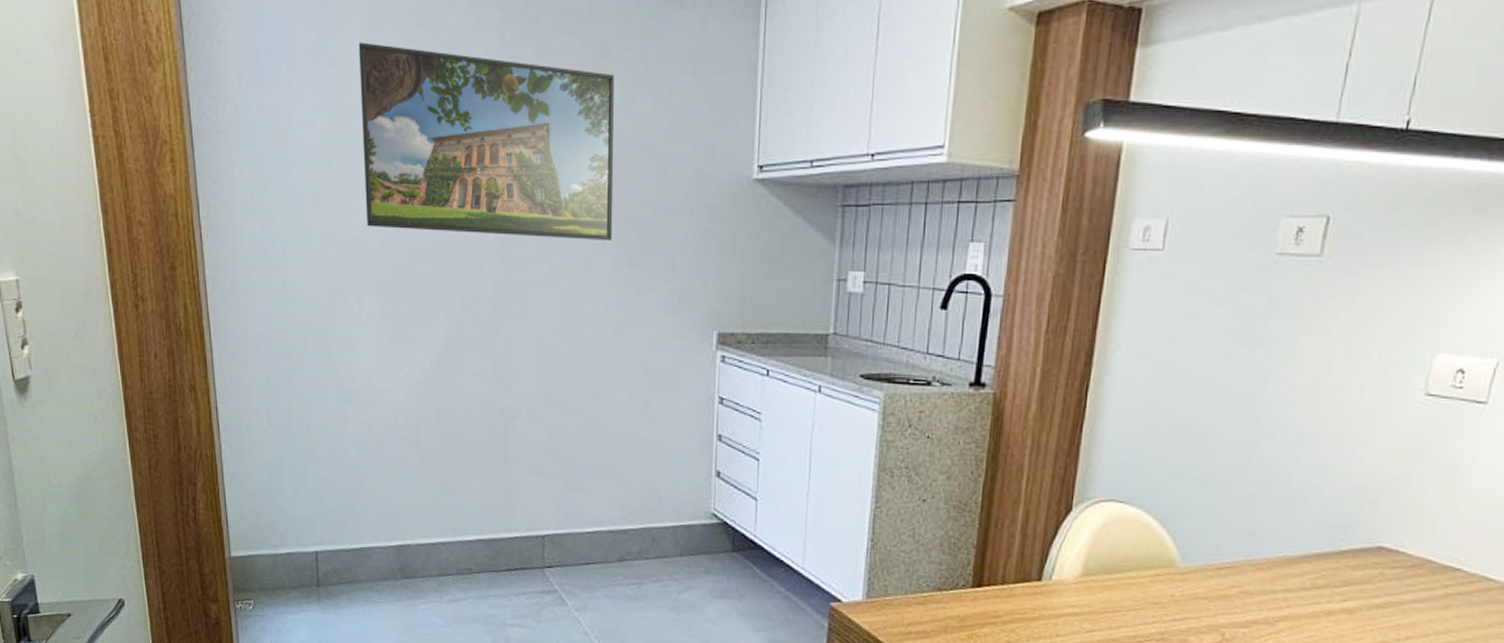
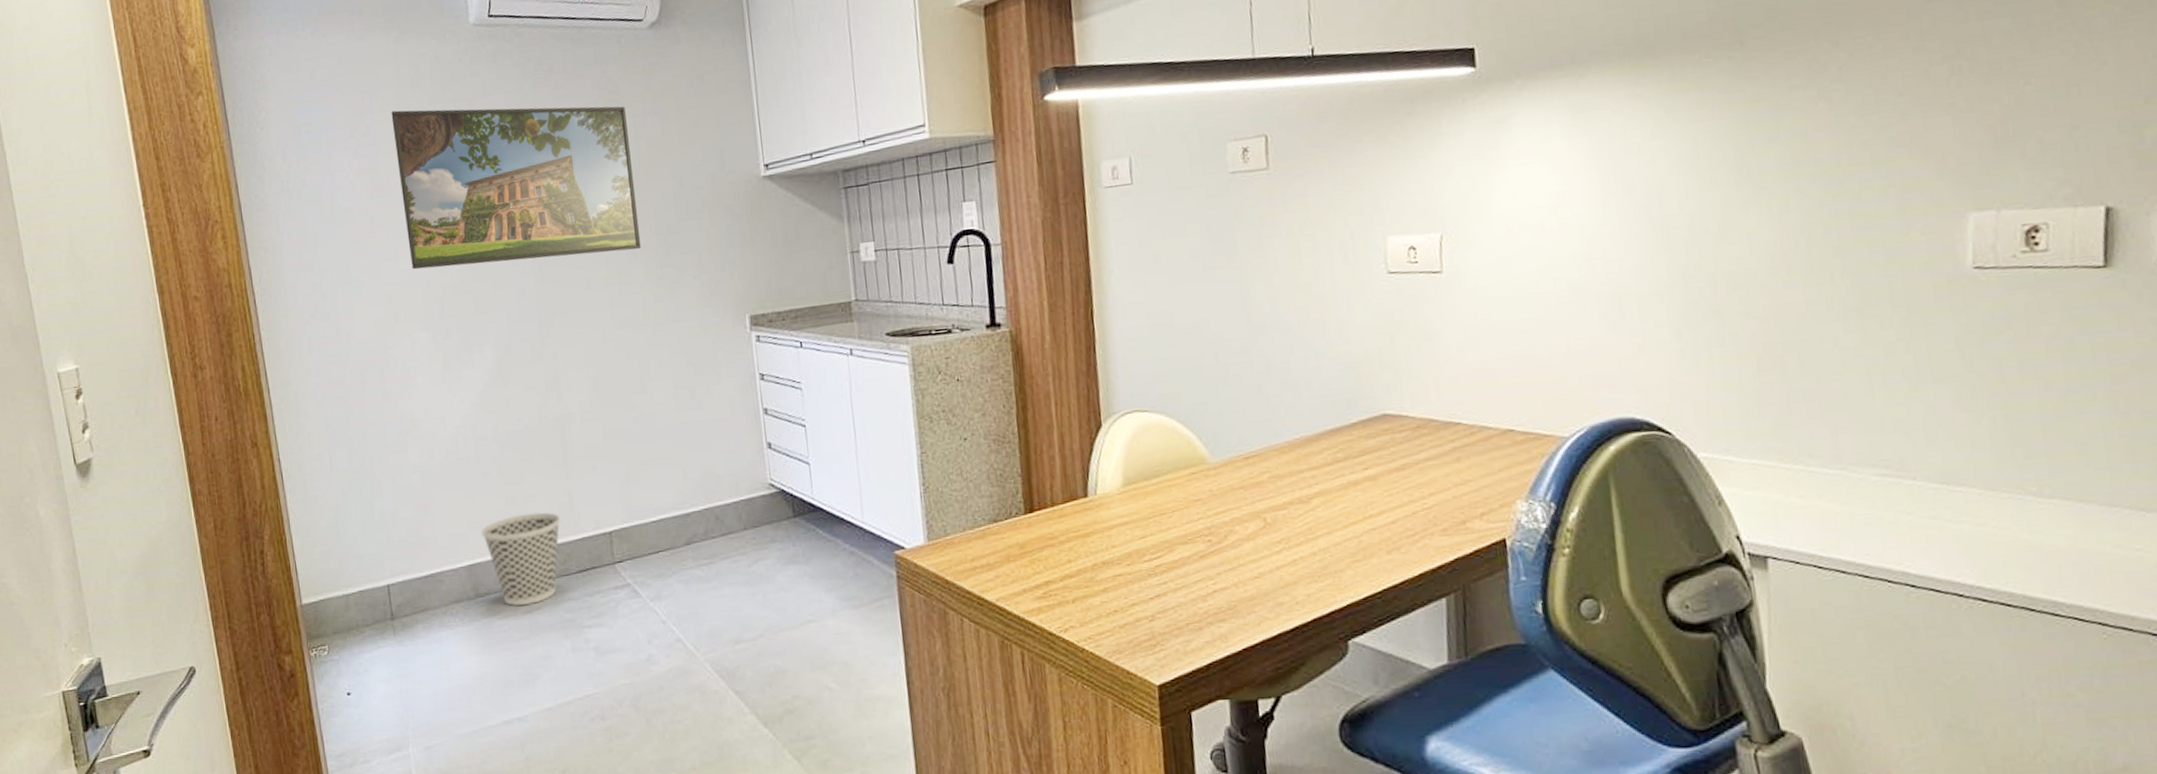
wastebasket: none [413,503,495,595] -> present [481,512,561,606]

